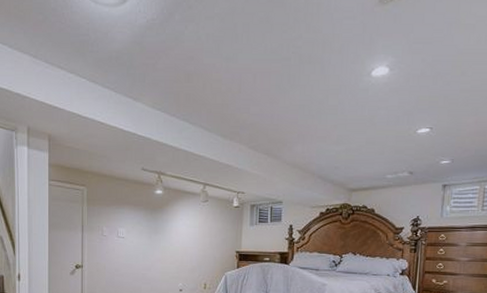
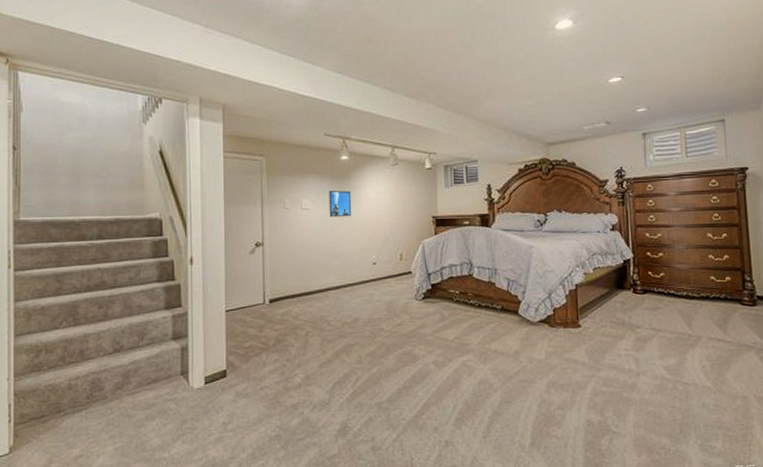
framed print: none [142,222,164,247] -> present [328,190,352,218]

